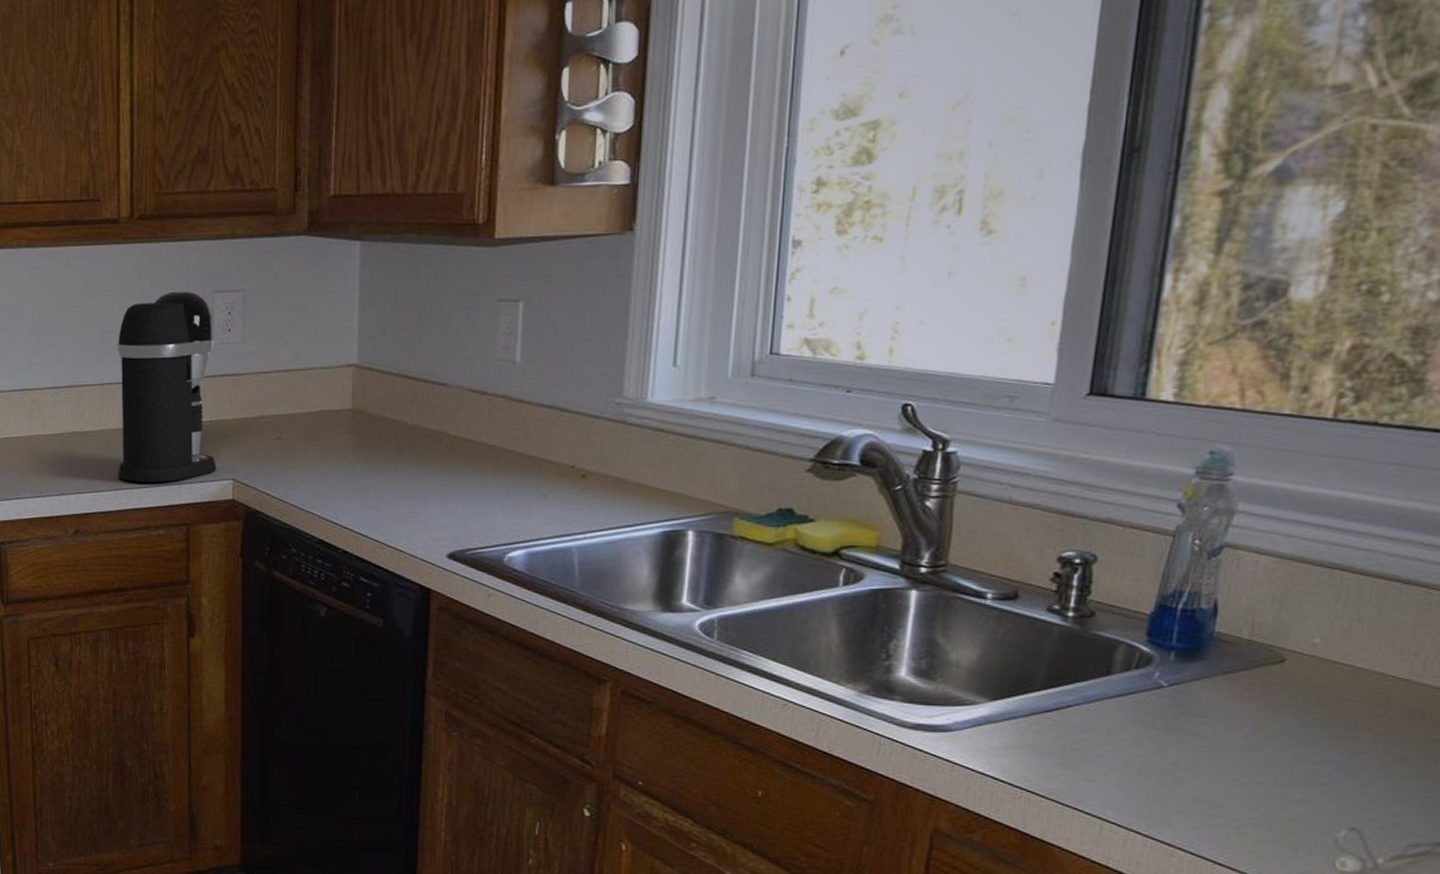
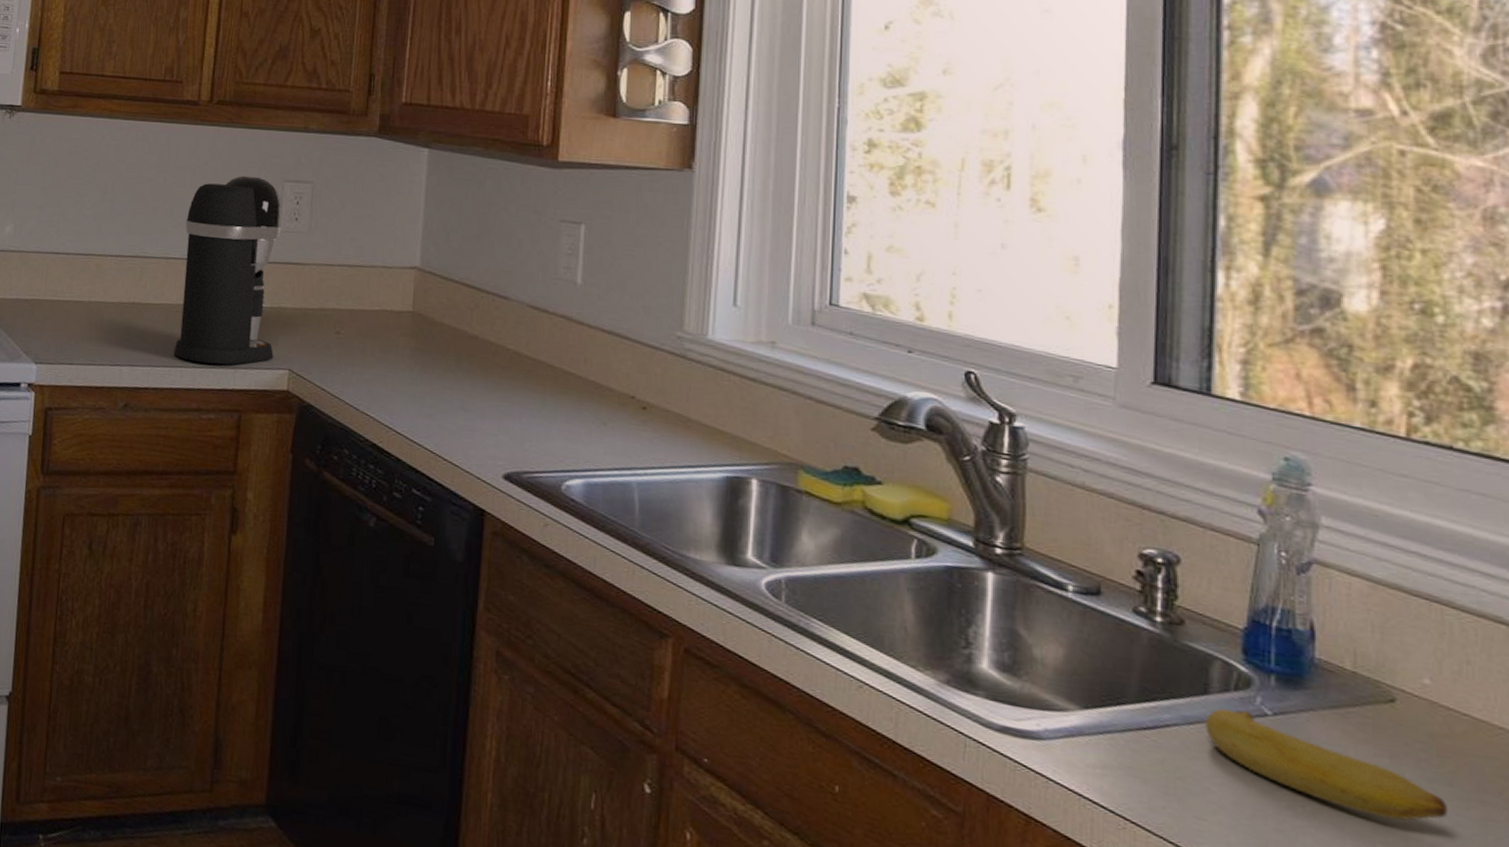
banana: none [1104,685,1320,763] -> present [1205,708,1449,821]

